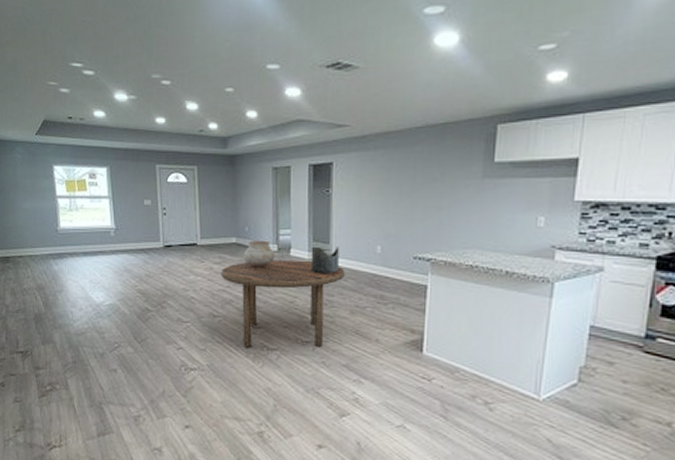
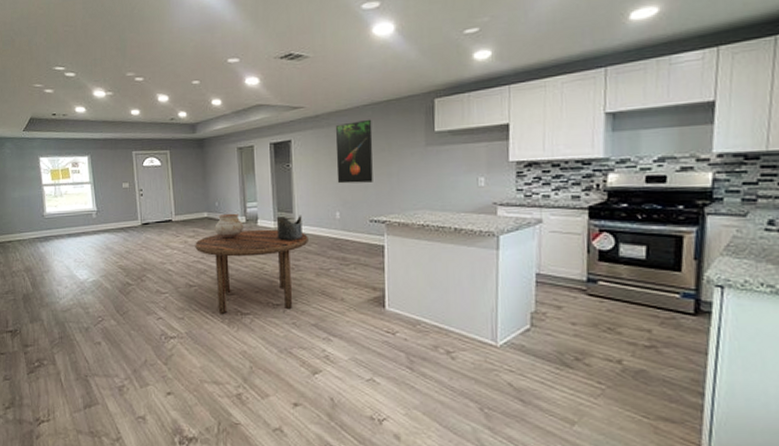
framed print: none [381,143,425,215] -> present [336,119,373,184]

